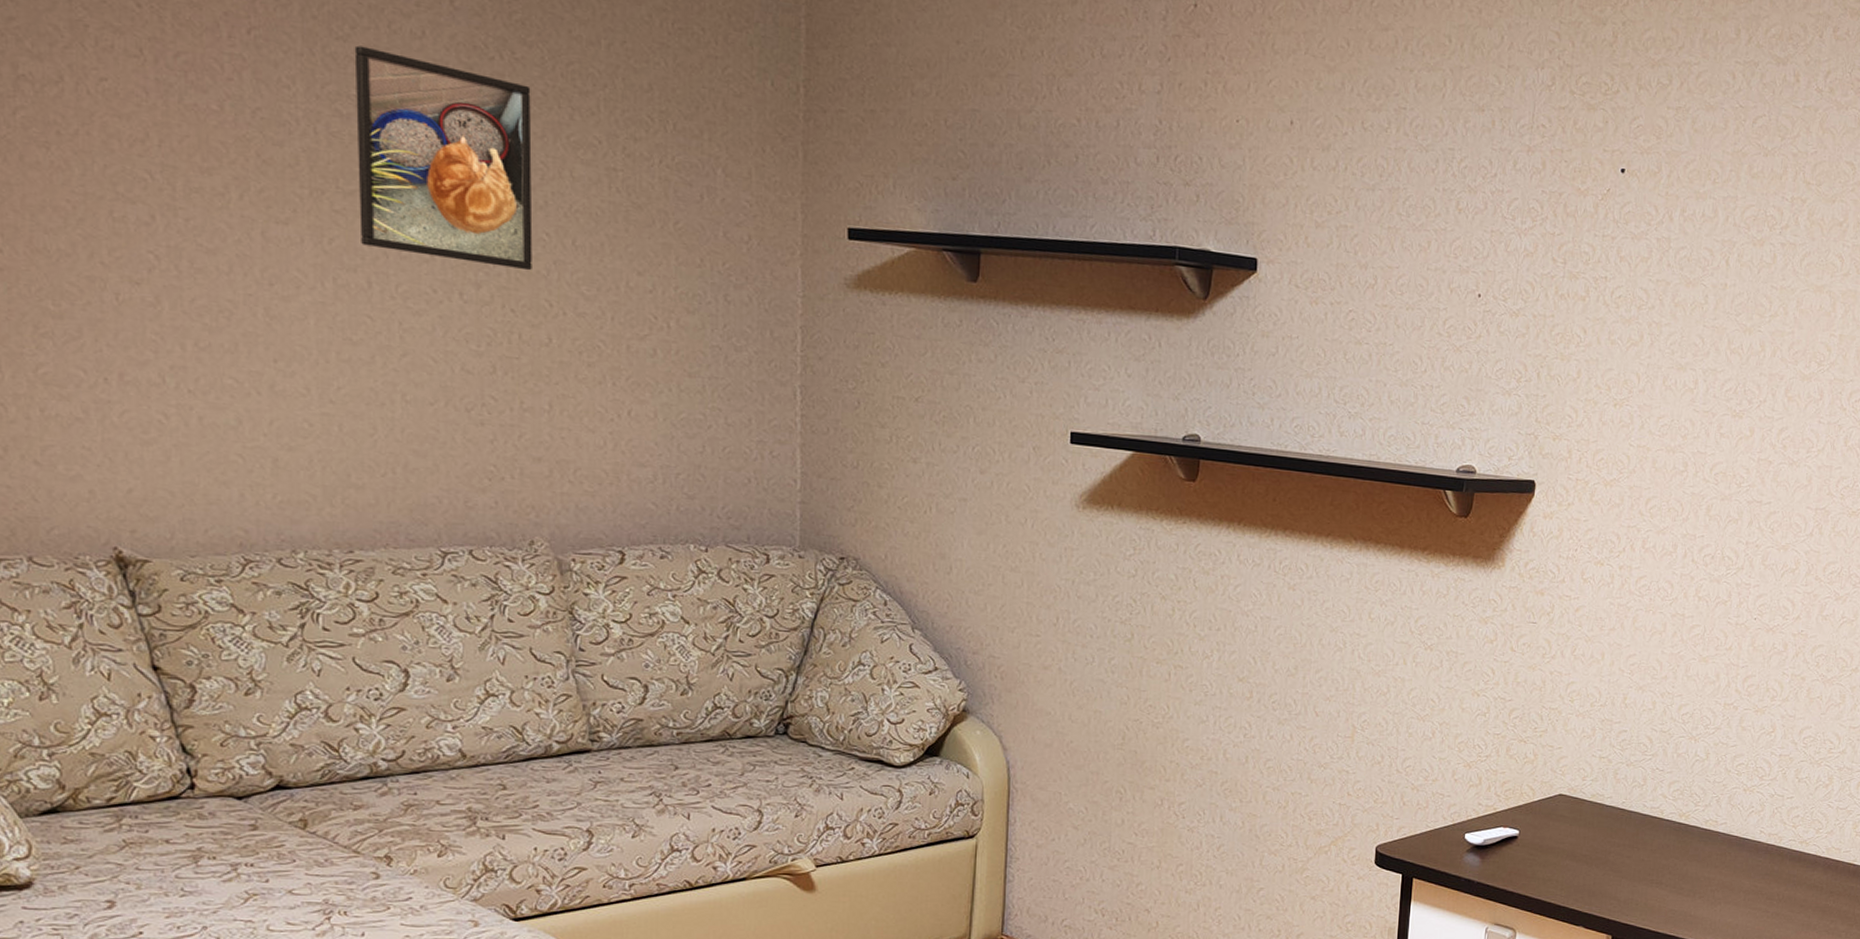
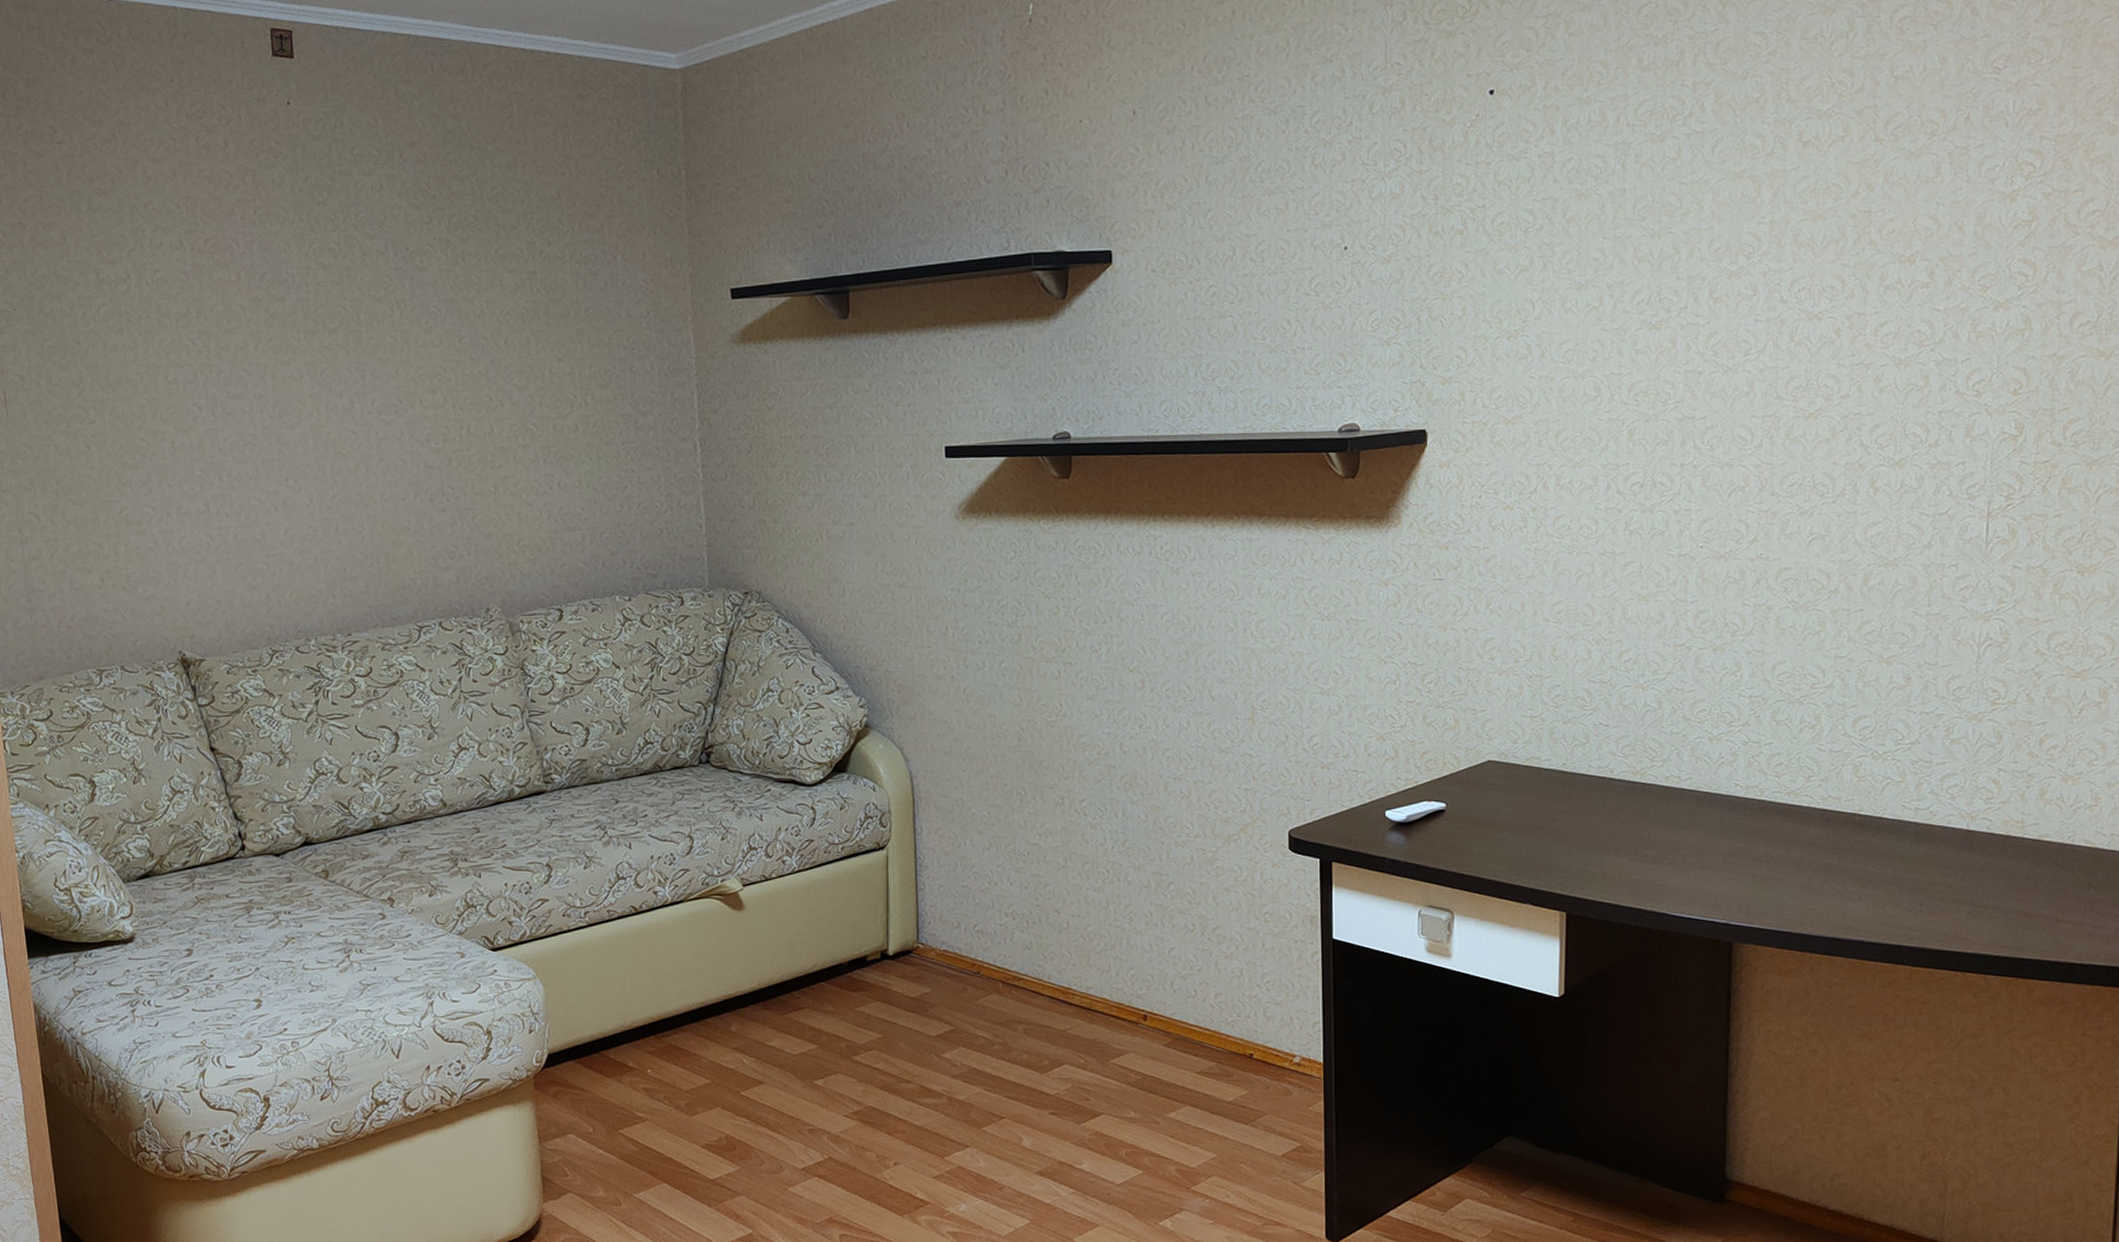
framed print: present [354,45,533,271] -> none [331,206,475,373]

